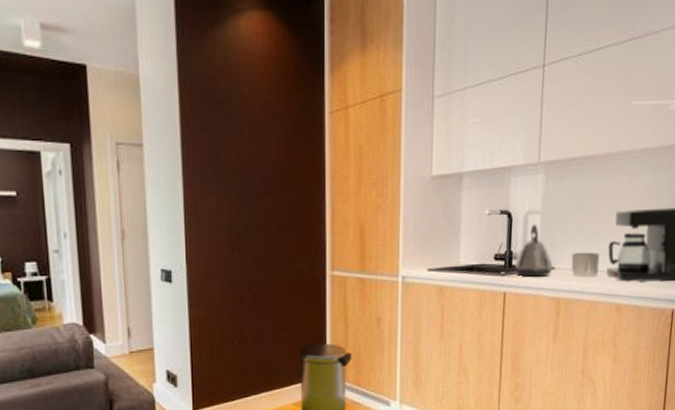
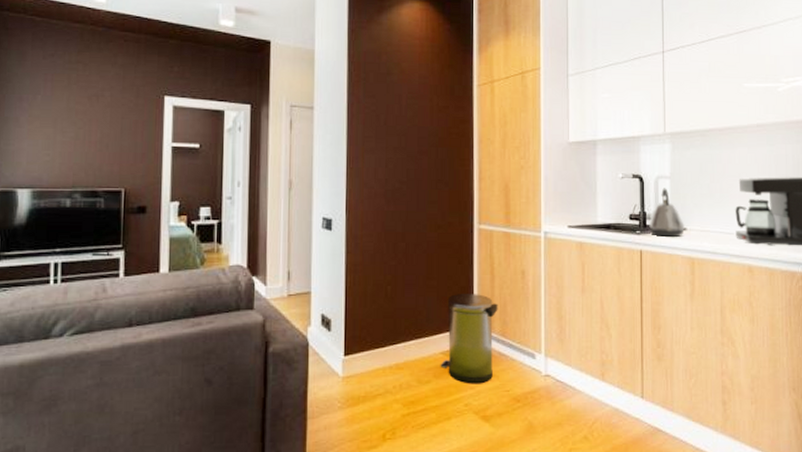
mug: present [571,252,600,277] -> none [701,215,728,238]

